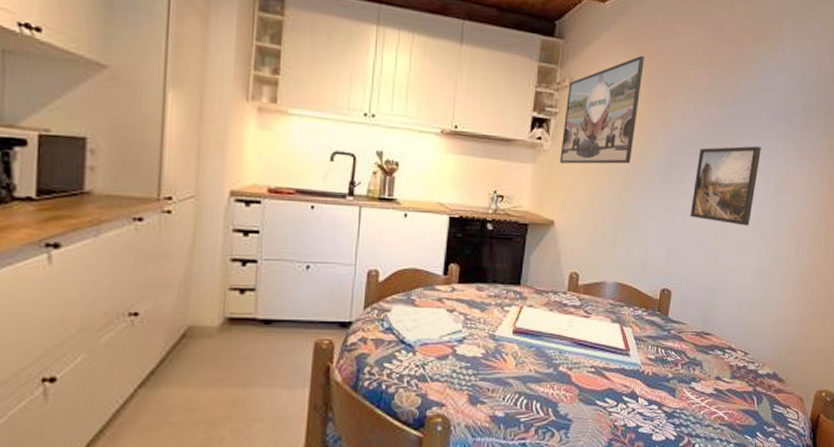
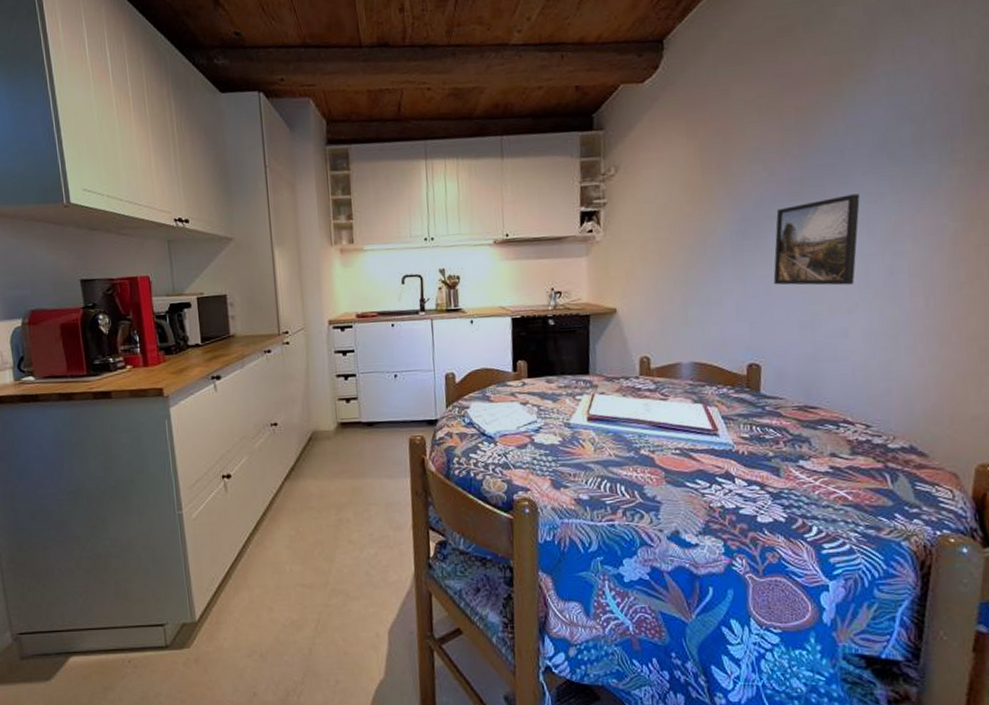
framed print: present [559,55,644,164] -> none [614,125,697,251]

